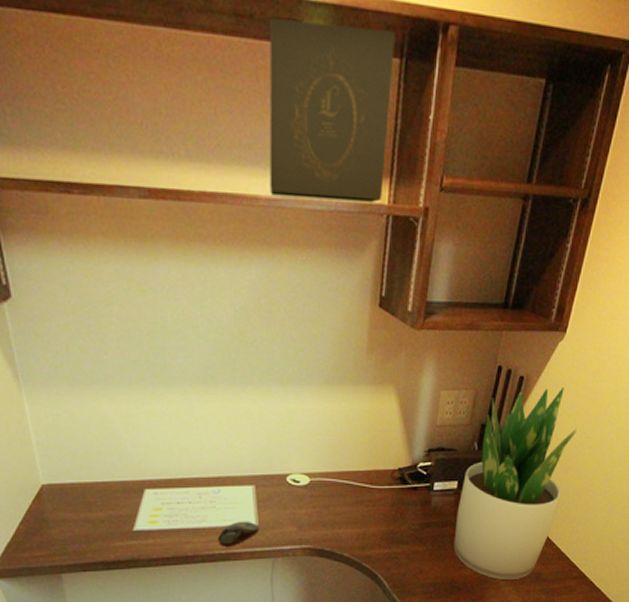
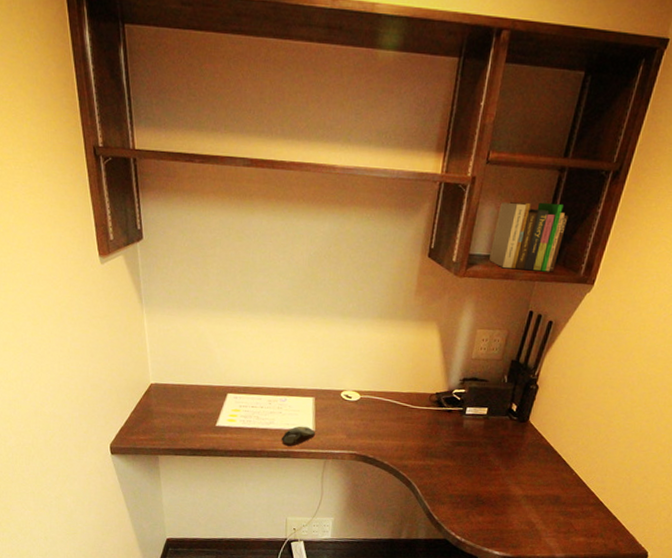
decorative box: present [270,18,395,204] -> none [344,29,456,173]
books: none [449,236,535,320] -> present [488,201,569,272]
planter: present [453,387,577,581] -> none [480,333,600,500]

